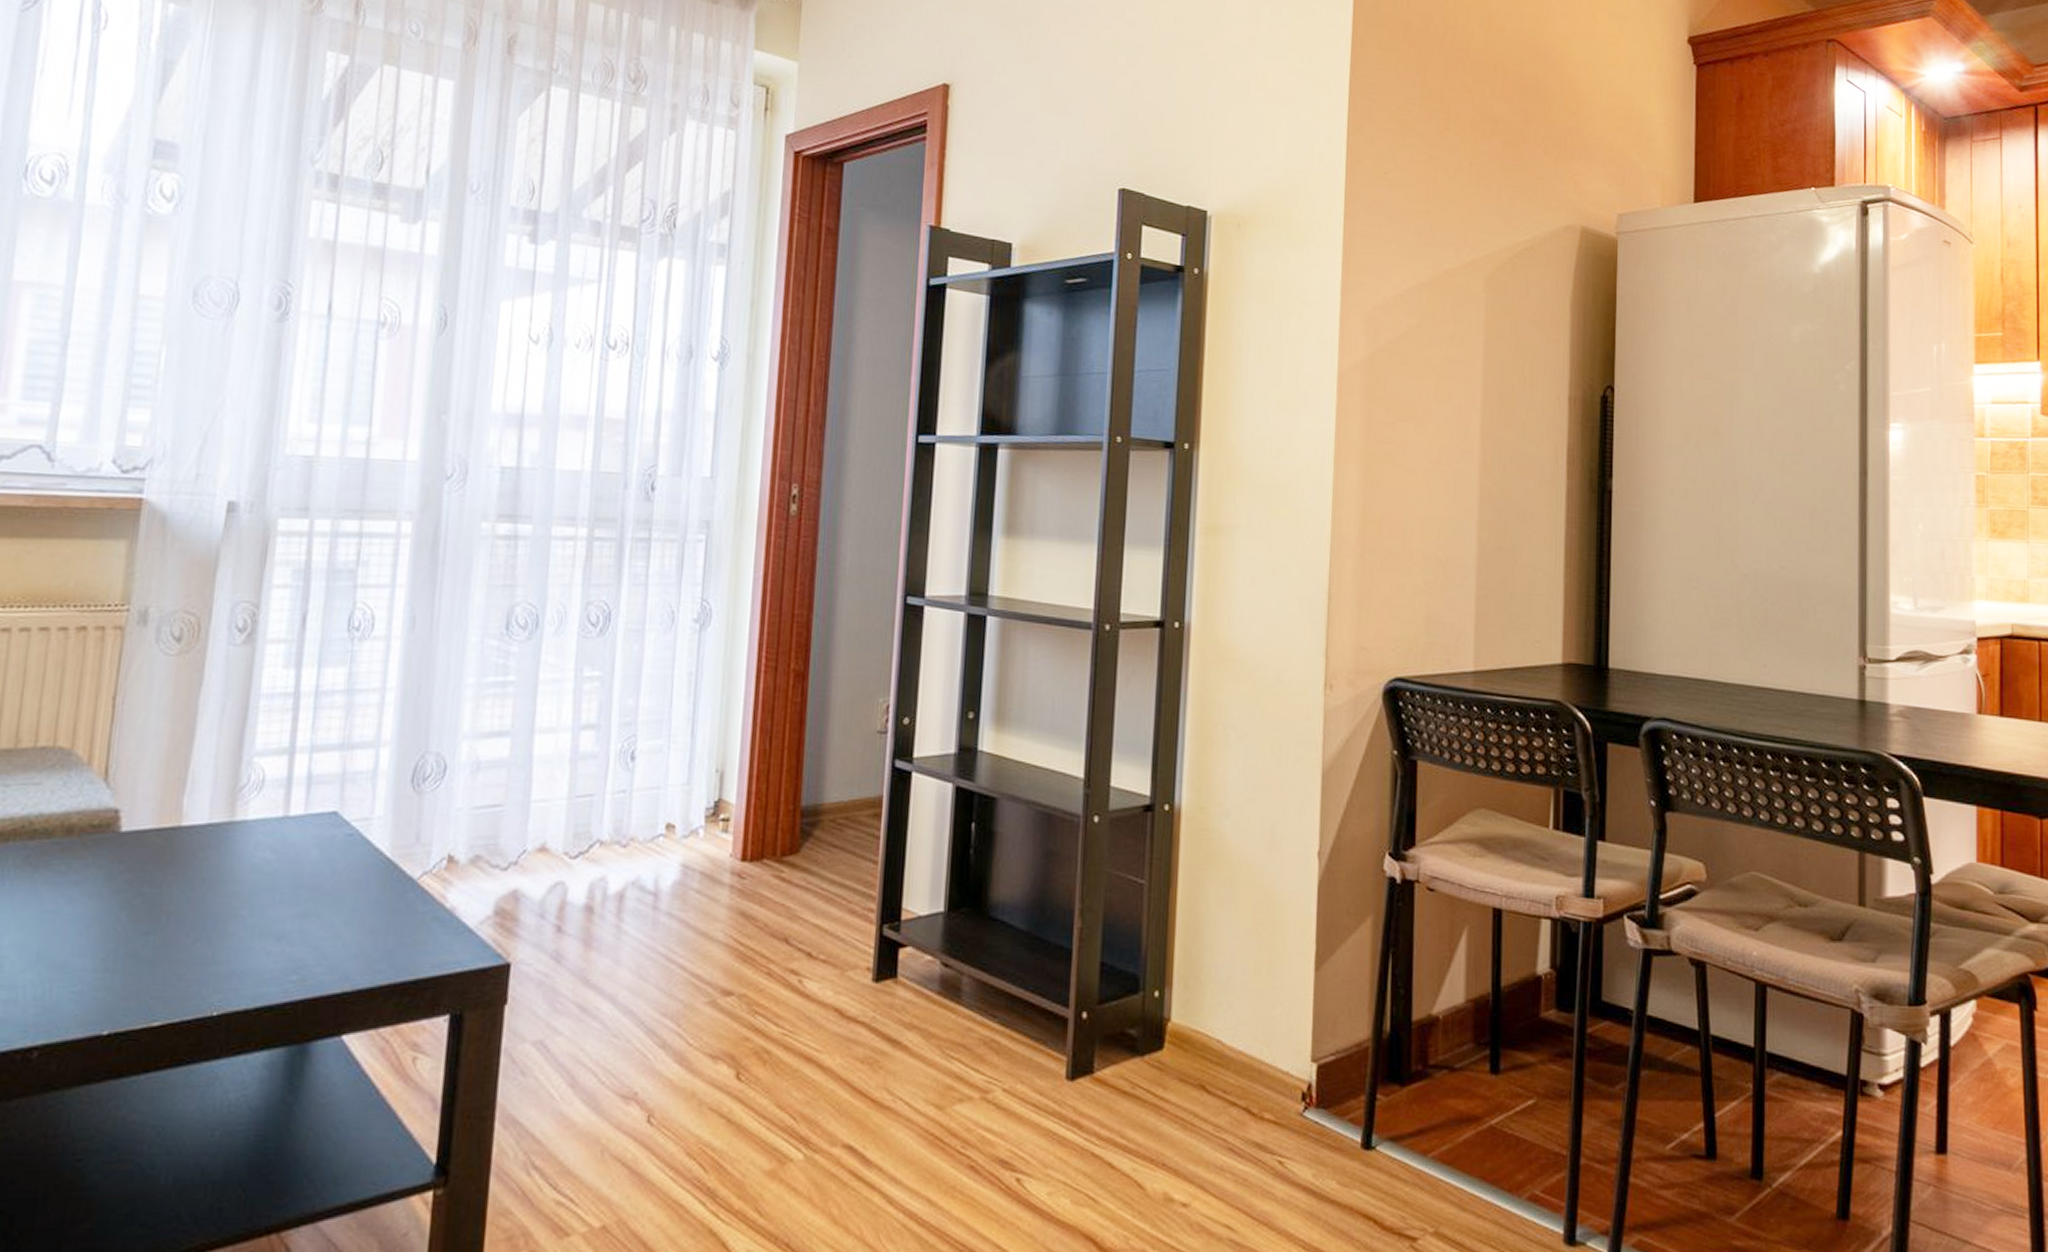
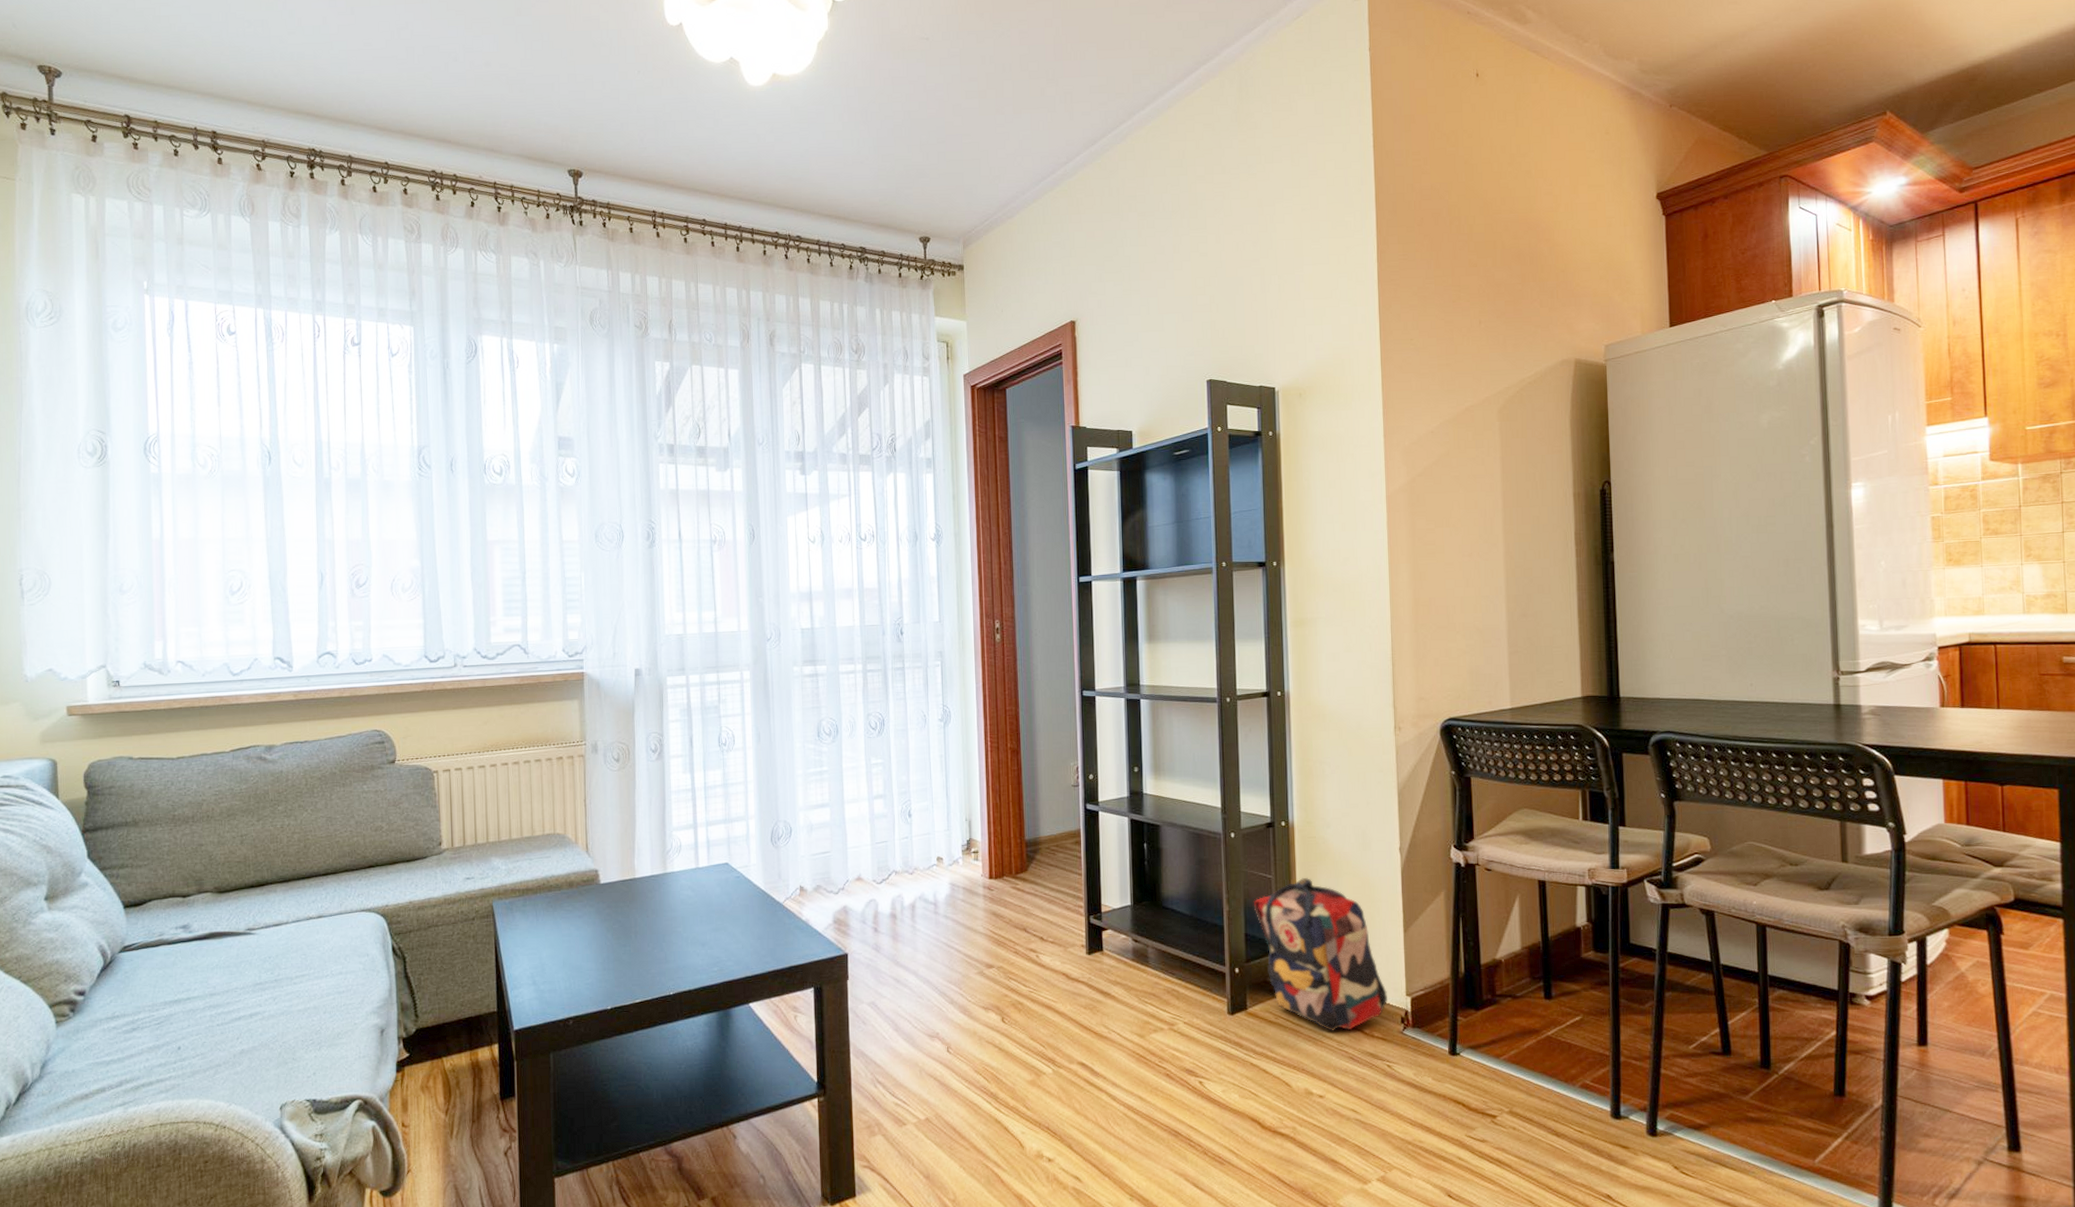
backpack: none [1116,886,1286,1111] -> present [1253,878,1388,1032]

